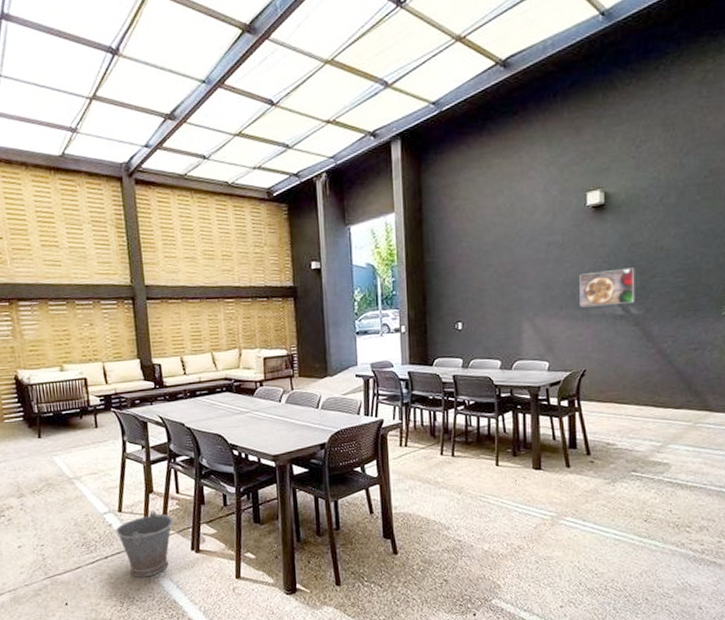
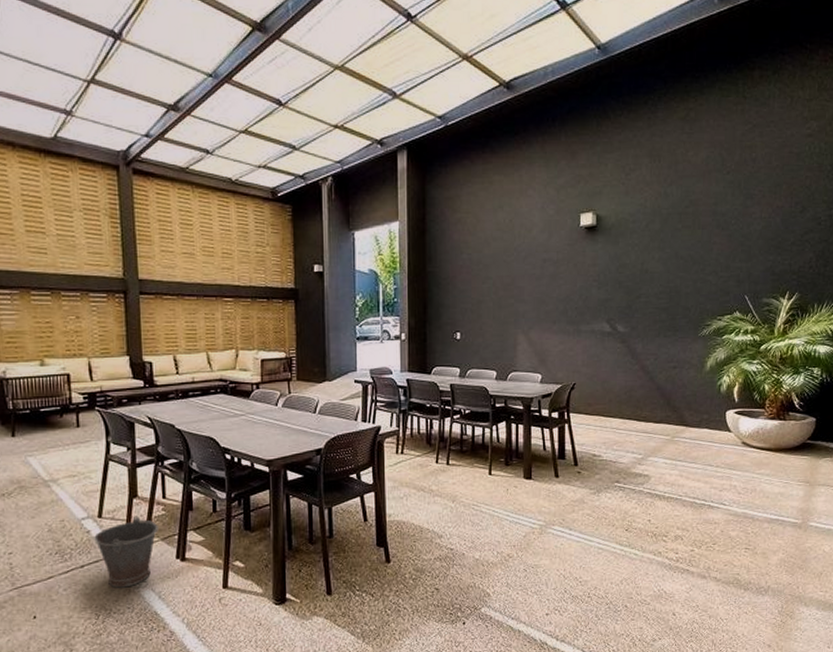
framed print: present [579,267,635,308] -> none [571,287,622,323]

